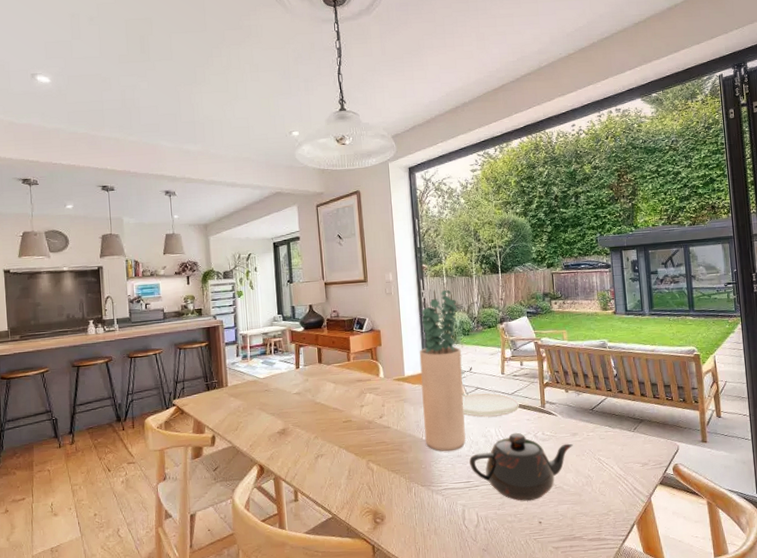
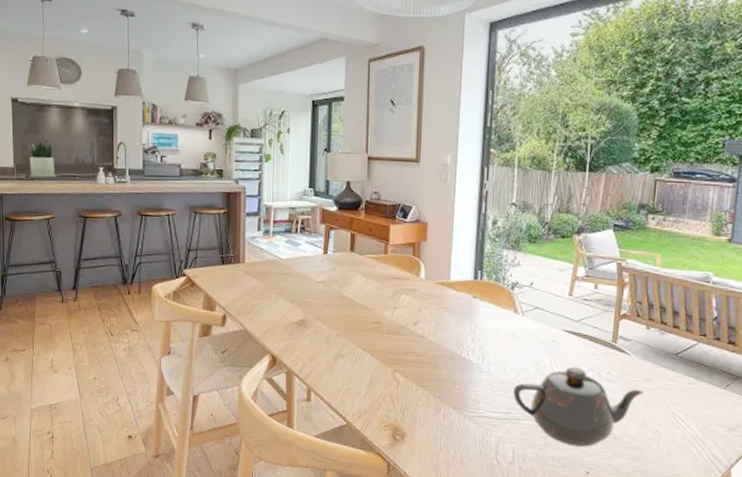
planter: none [20,305,50,338] -> present [27,141,57,179]
vase: present [419,282,466,451] -> none [463,174,527,375]
plate: present [462,393,519,418] -> none [515,313,585,345]

